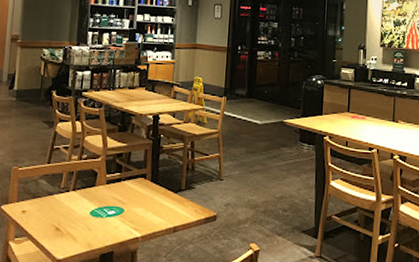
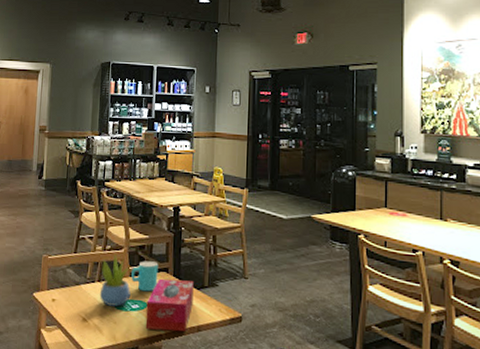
succulent plant: none [74,162,107,214] -> present [99,253,131,307]
cup: none [108,168,136,198] -> present [131,261,159,292]
tissue box: none [121,184,171,234] -> present [145,278,194,332]

